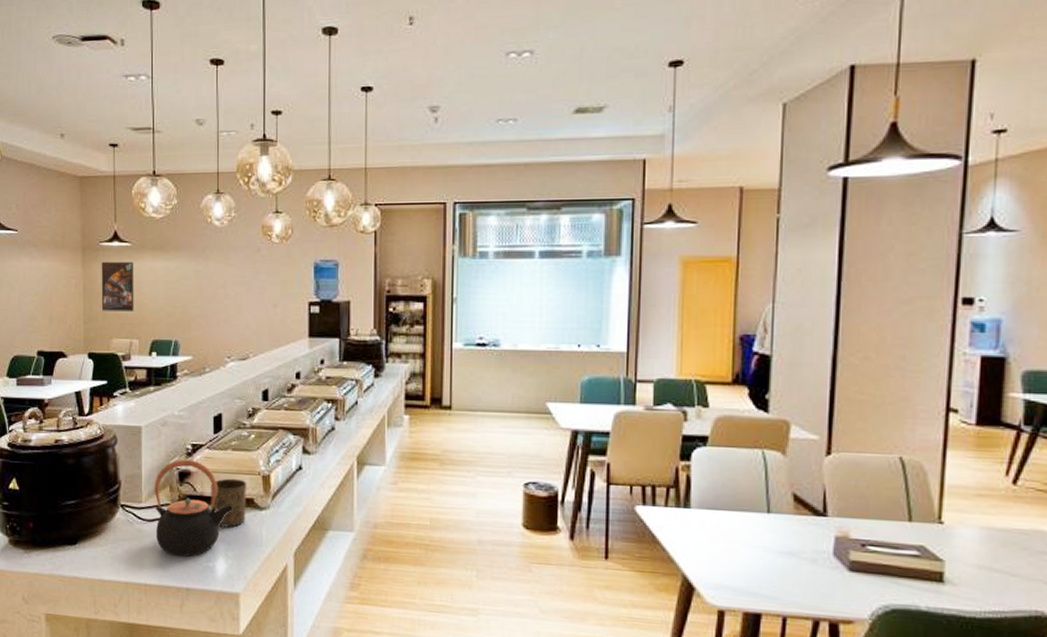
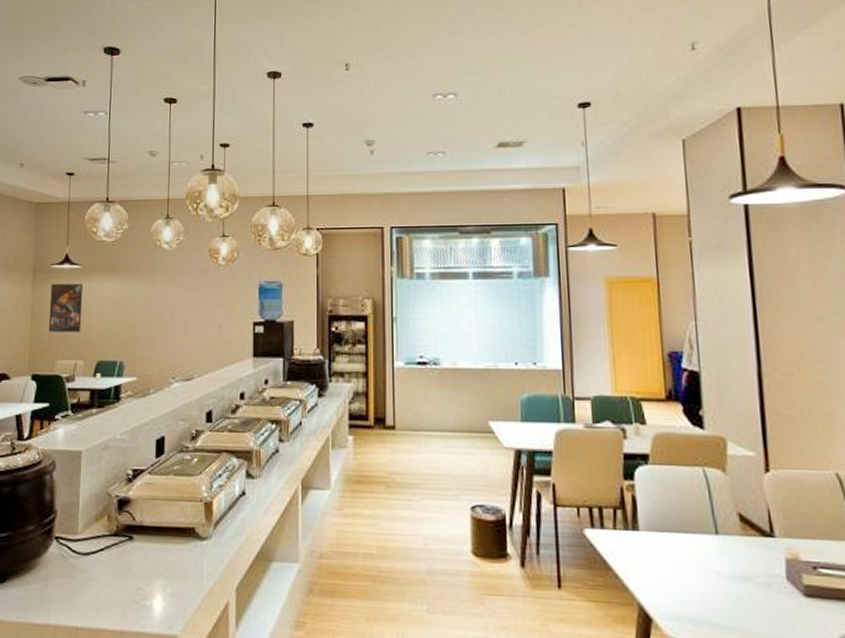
teapot: present [154,459,234,557] -> none [91,485,174,594]
cup: present [211,478,247,528] -> none [149,505,189,560]

